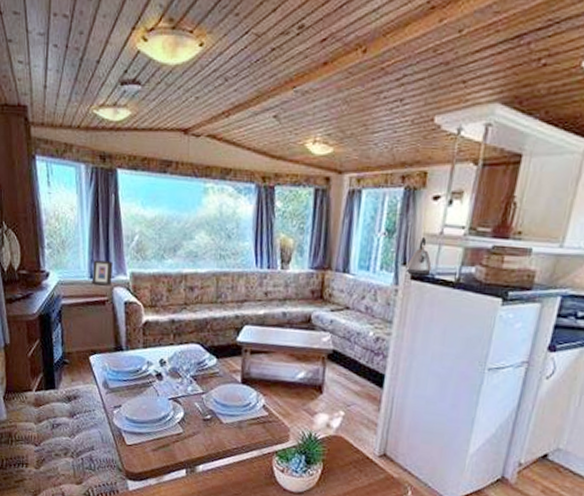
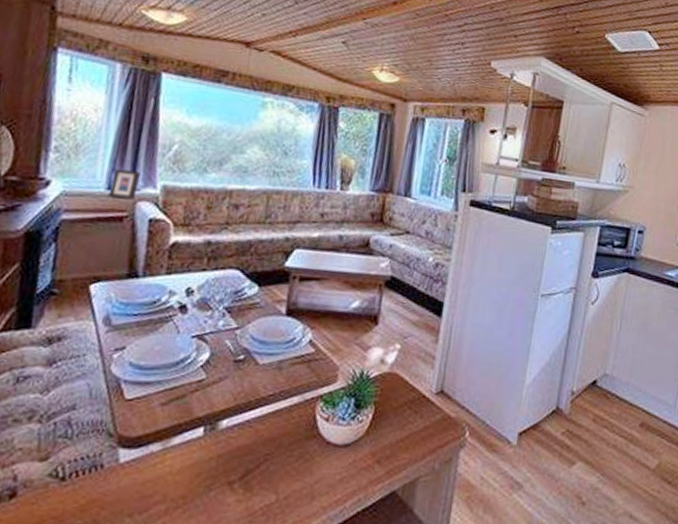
kettle: present [406,236,432,277] -> none [465,166,489,204]

